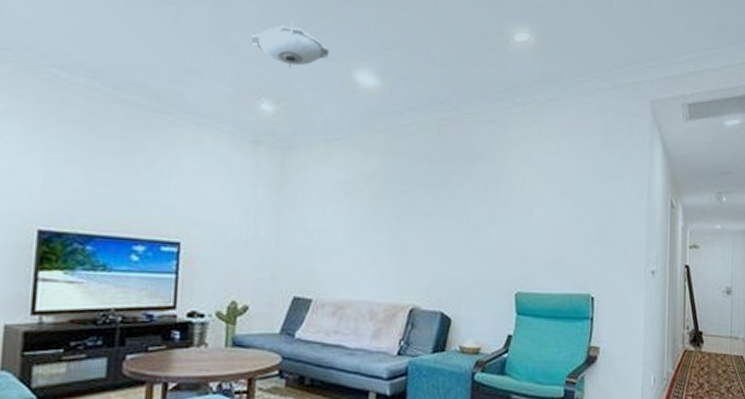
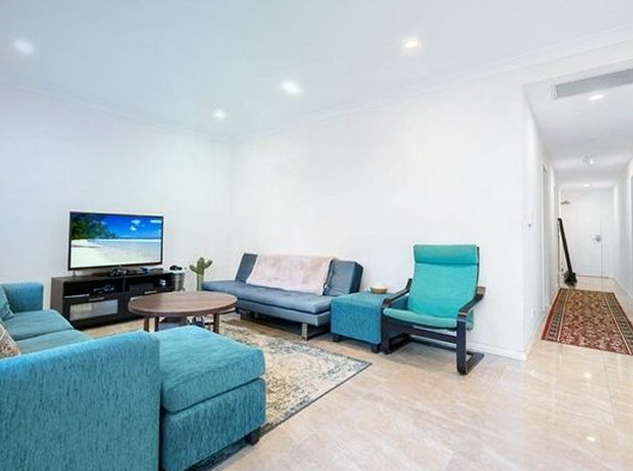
ceiling light fixture: present [251,22,330,68] -> none [207,50,264,85]

